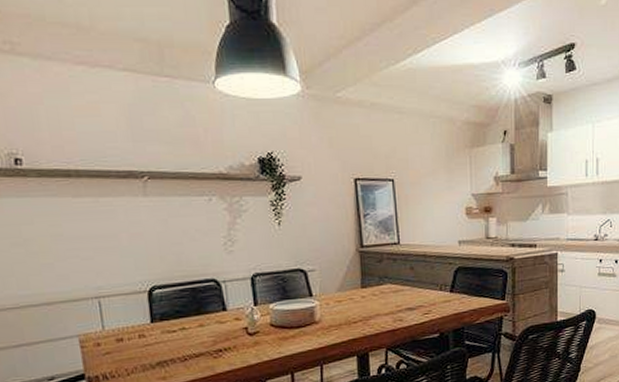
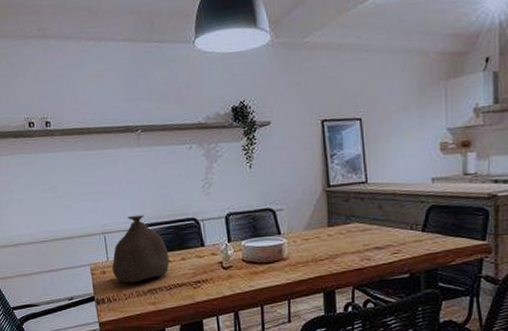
bag: none [108,275,184,356] -> present [111,214,170,283]

